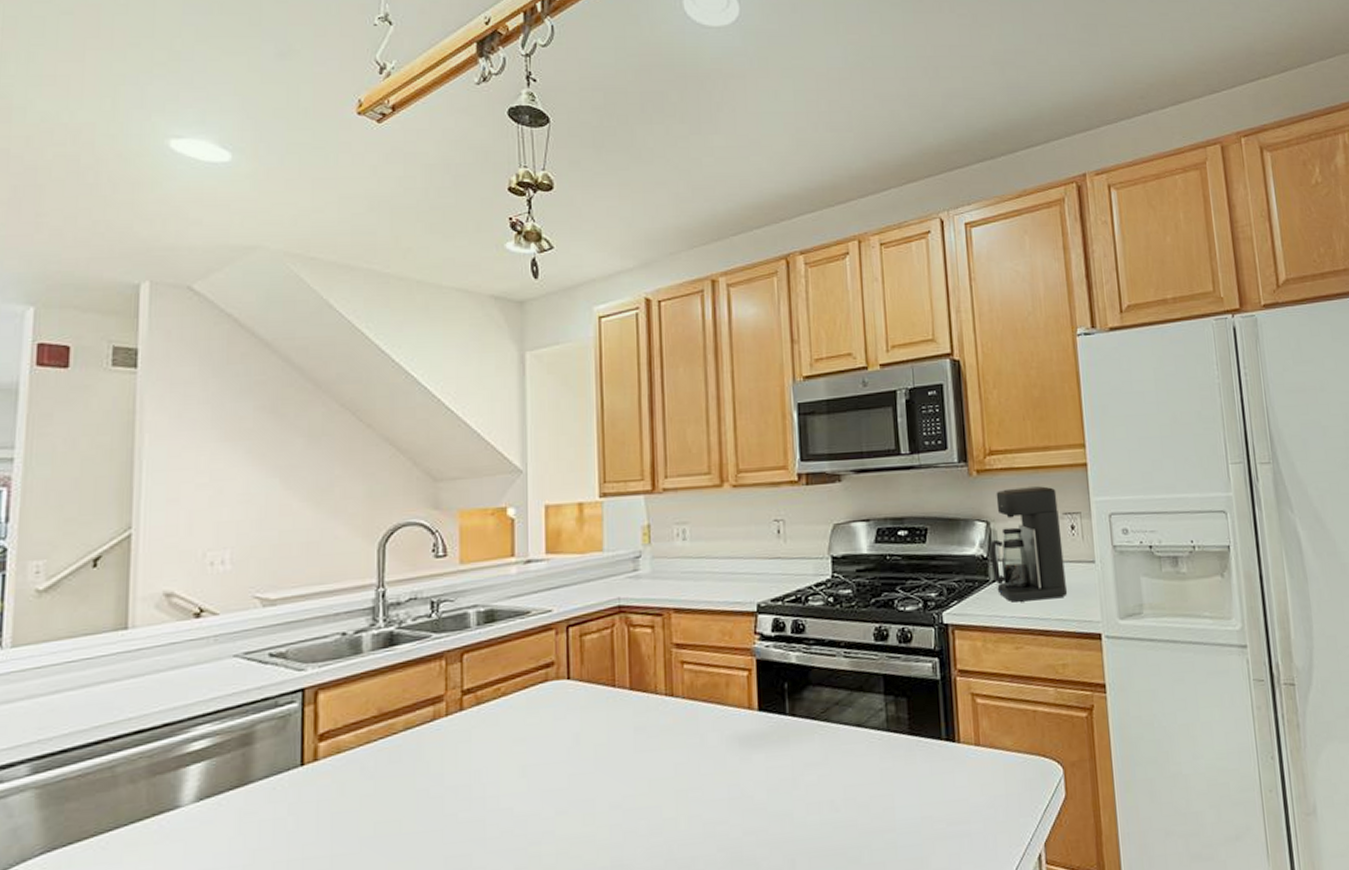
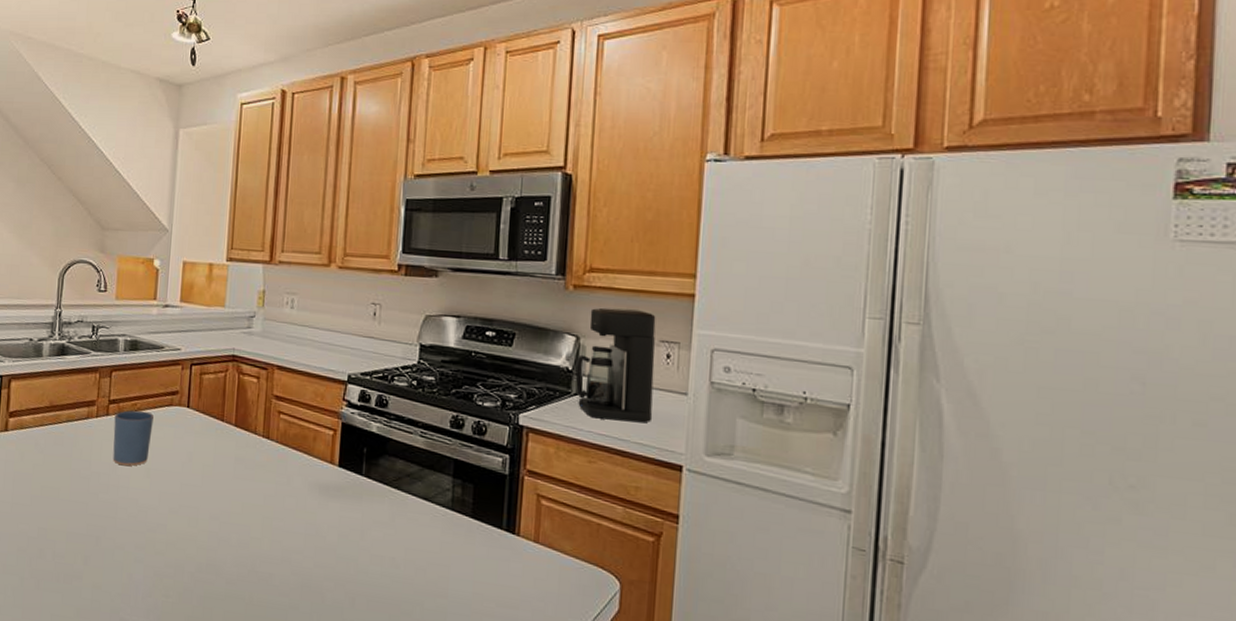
mug: none [471,695,524,770] -> present [113,410,154,466]

